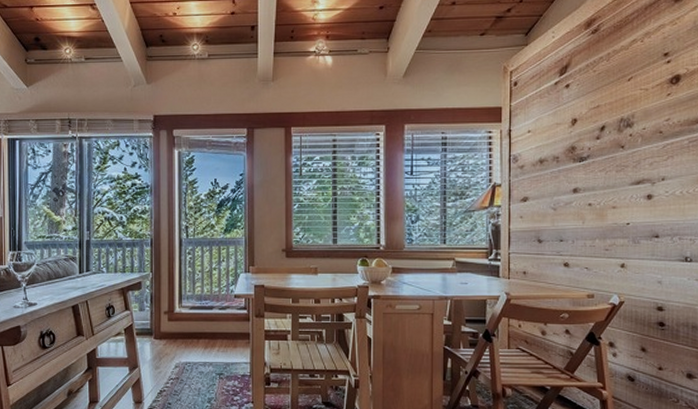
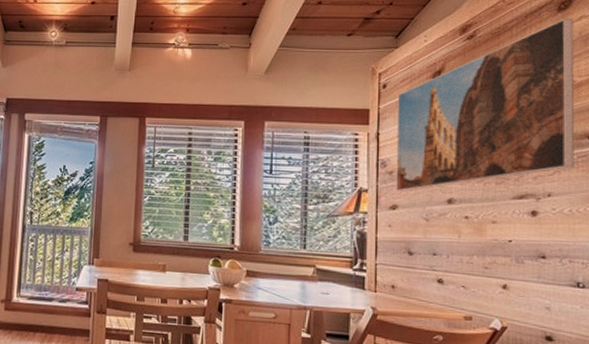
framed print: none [526,8,689,184] -> present [396,18,575,191]

